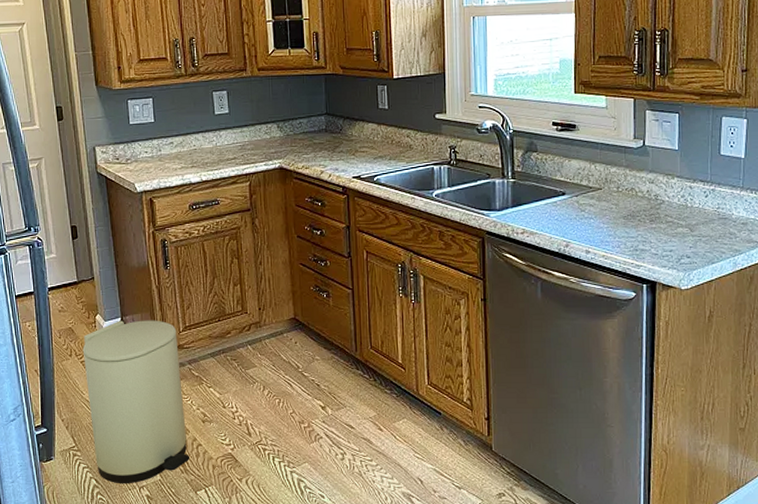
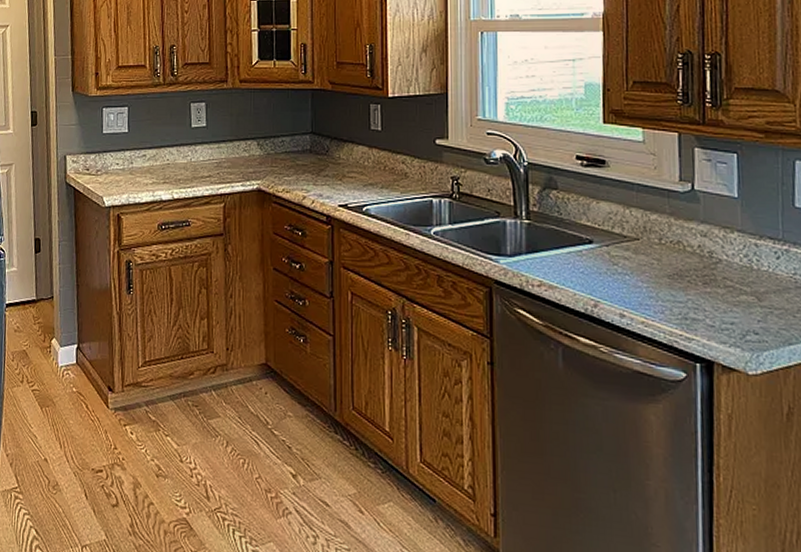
pedal bin: present [82,320,189,483] -> none [34,347,139,540]

